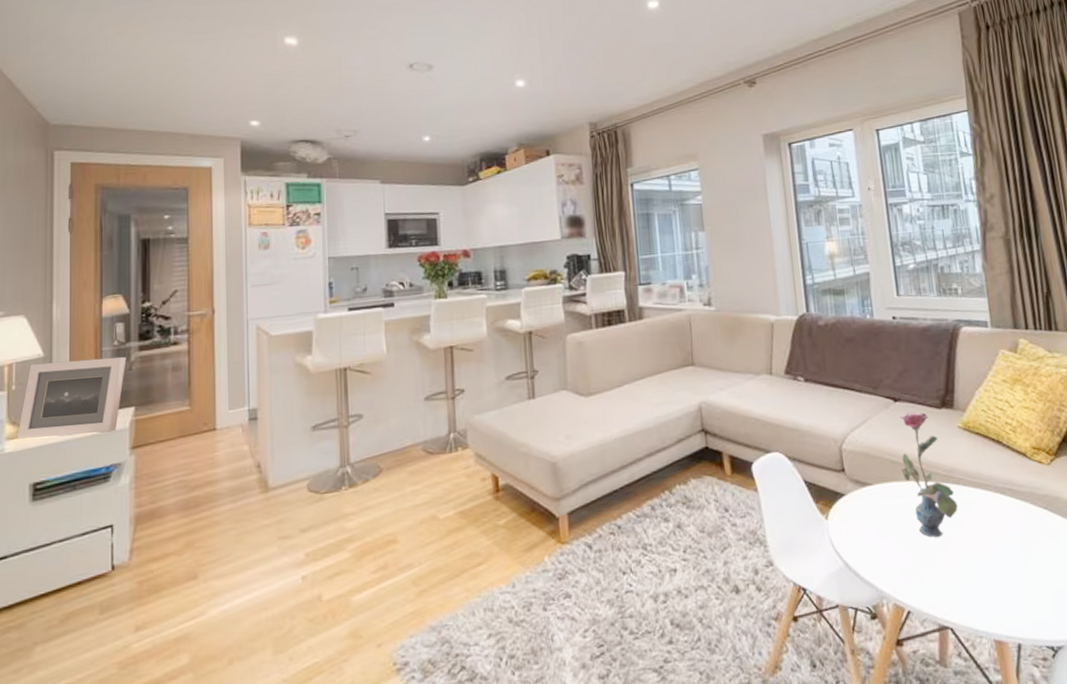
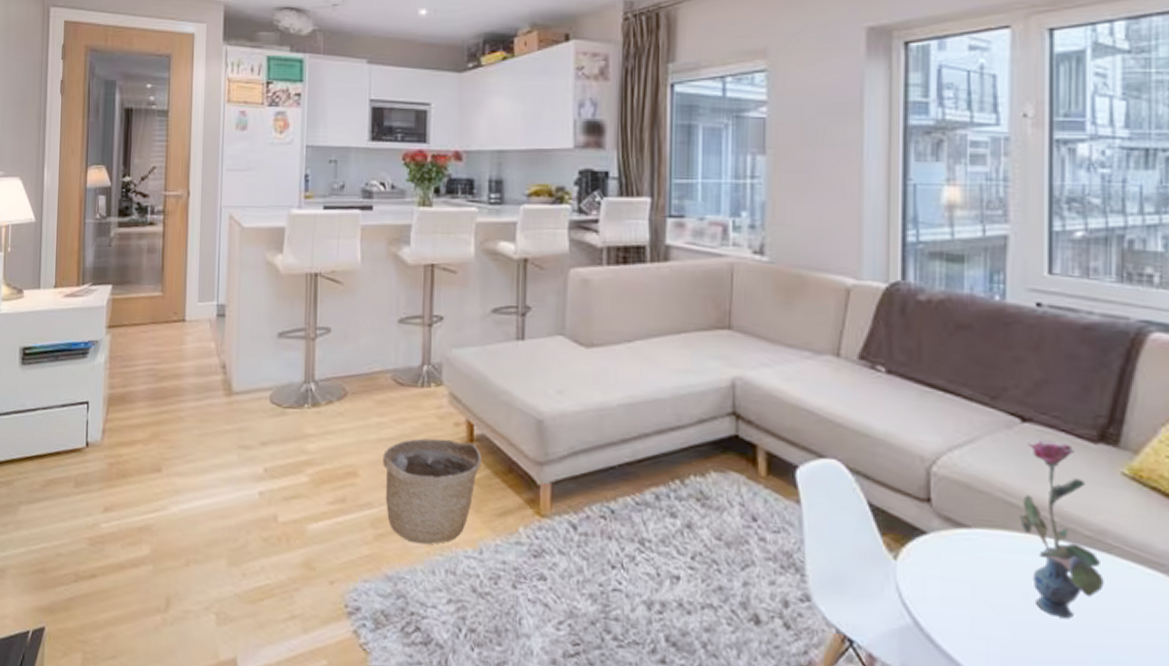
picture frame: present [17,356,127,439] -> none [11,228,107,307]
basket: none [419,493,508,592] -> present [383,438,483,545]

